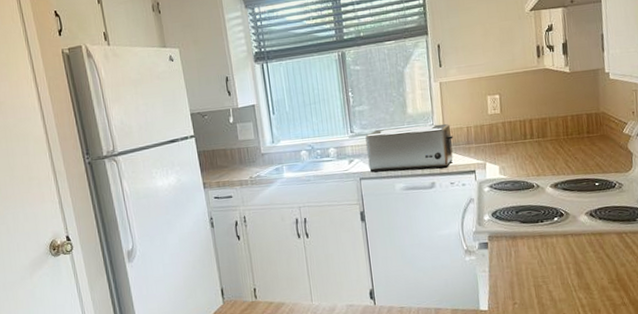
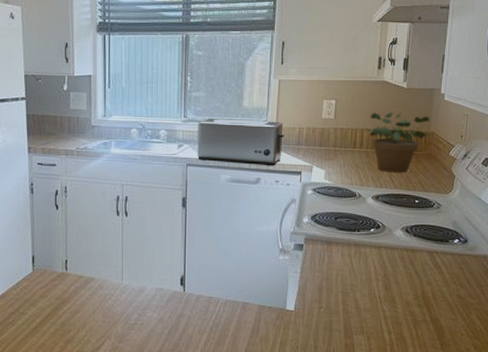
potted plant: none [532,96,605,159] -> present [364,112,435,173]

